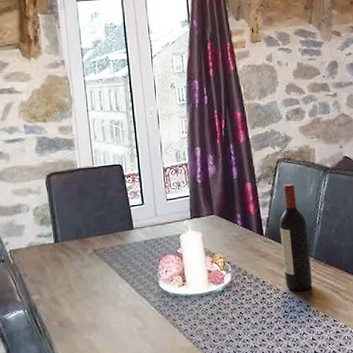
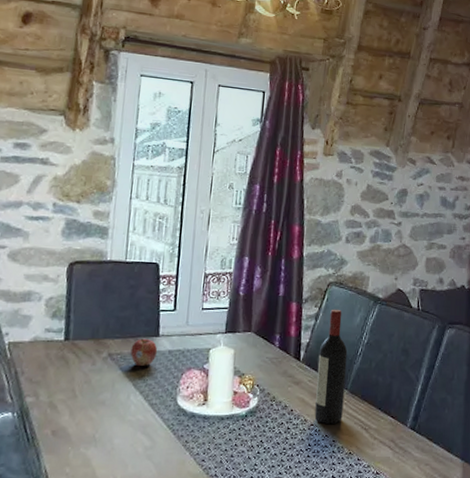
fruit: none [111,232,135,258] -> present [130,338,158,367]

